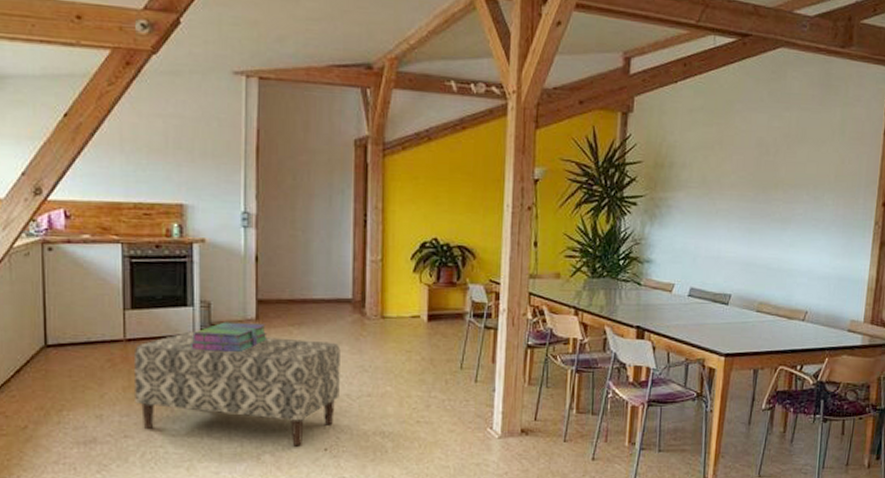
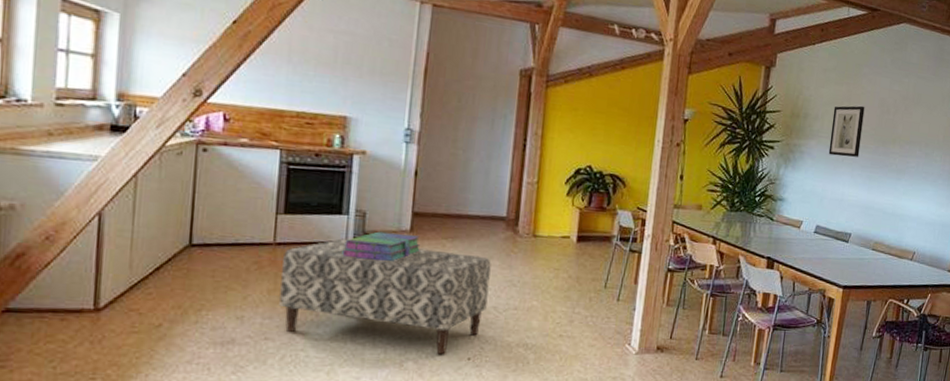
wall art: none [699,148,740,208] -> present [828,105,865,157]

